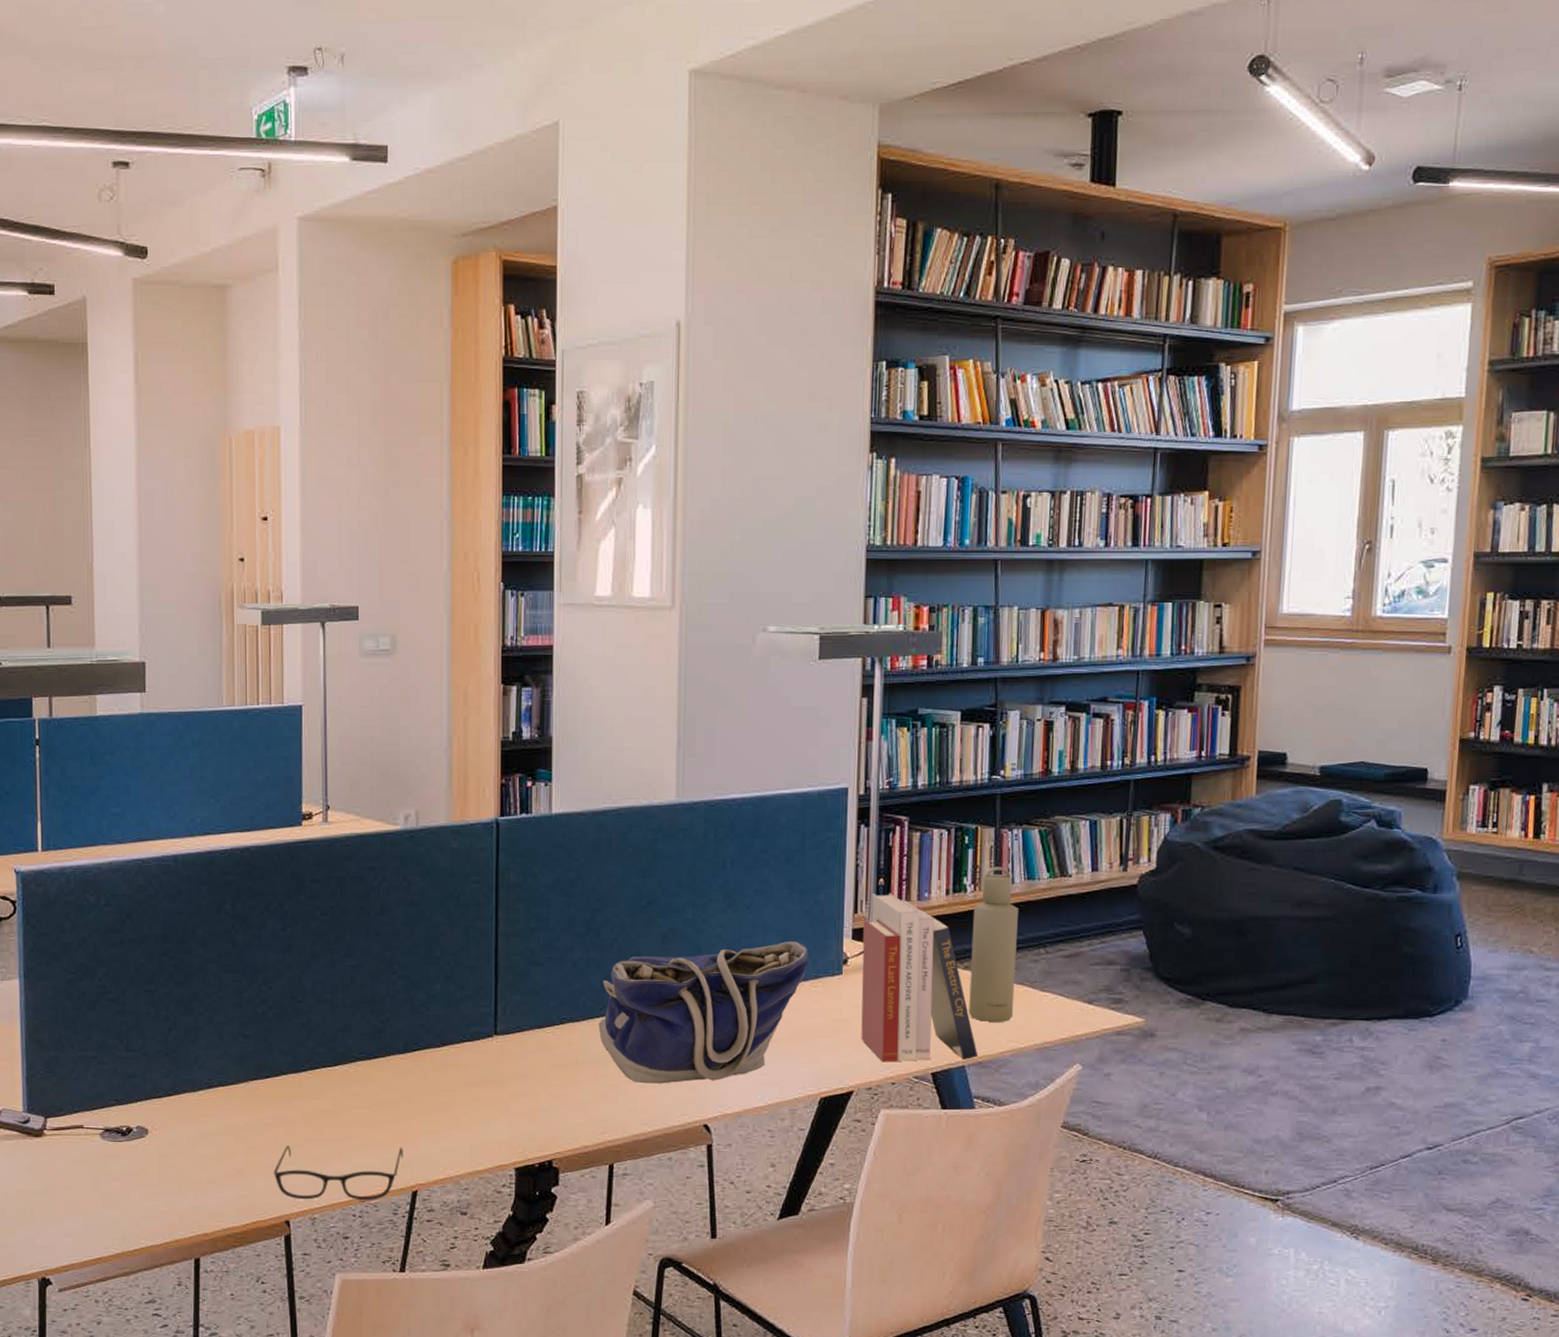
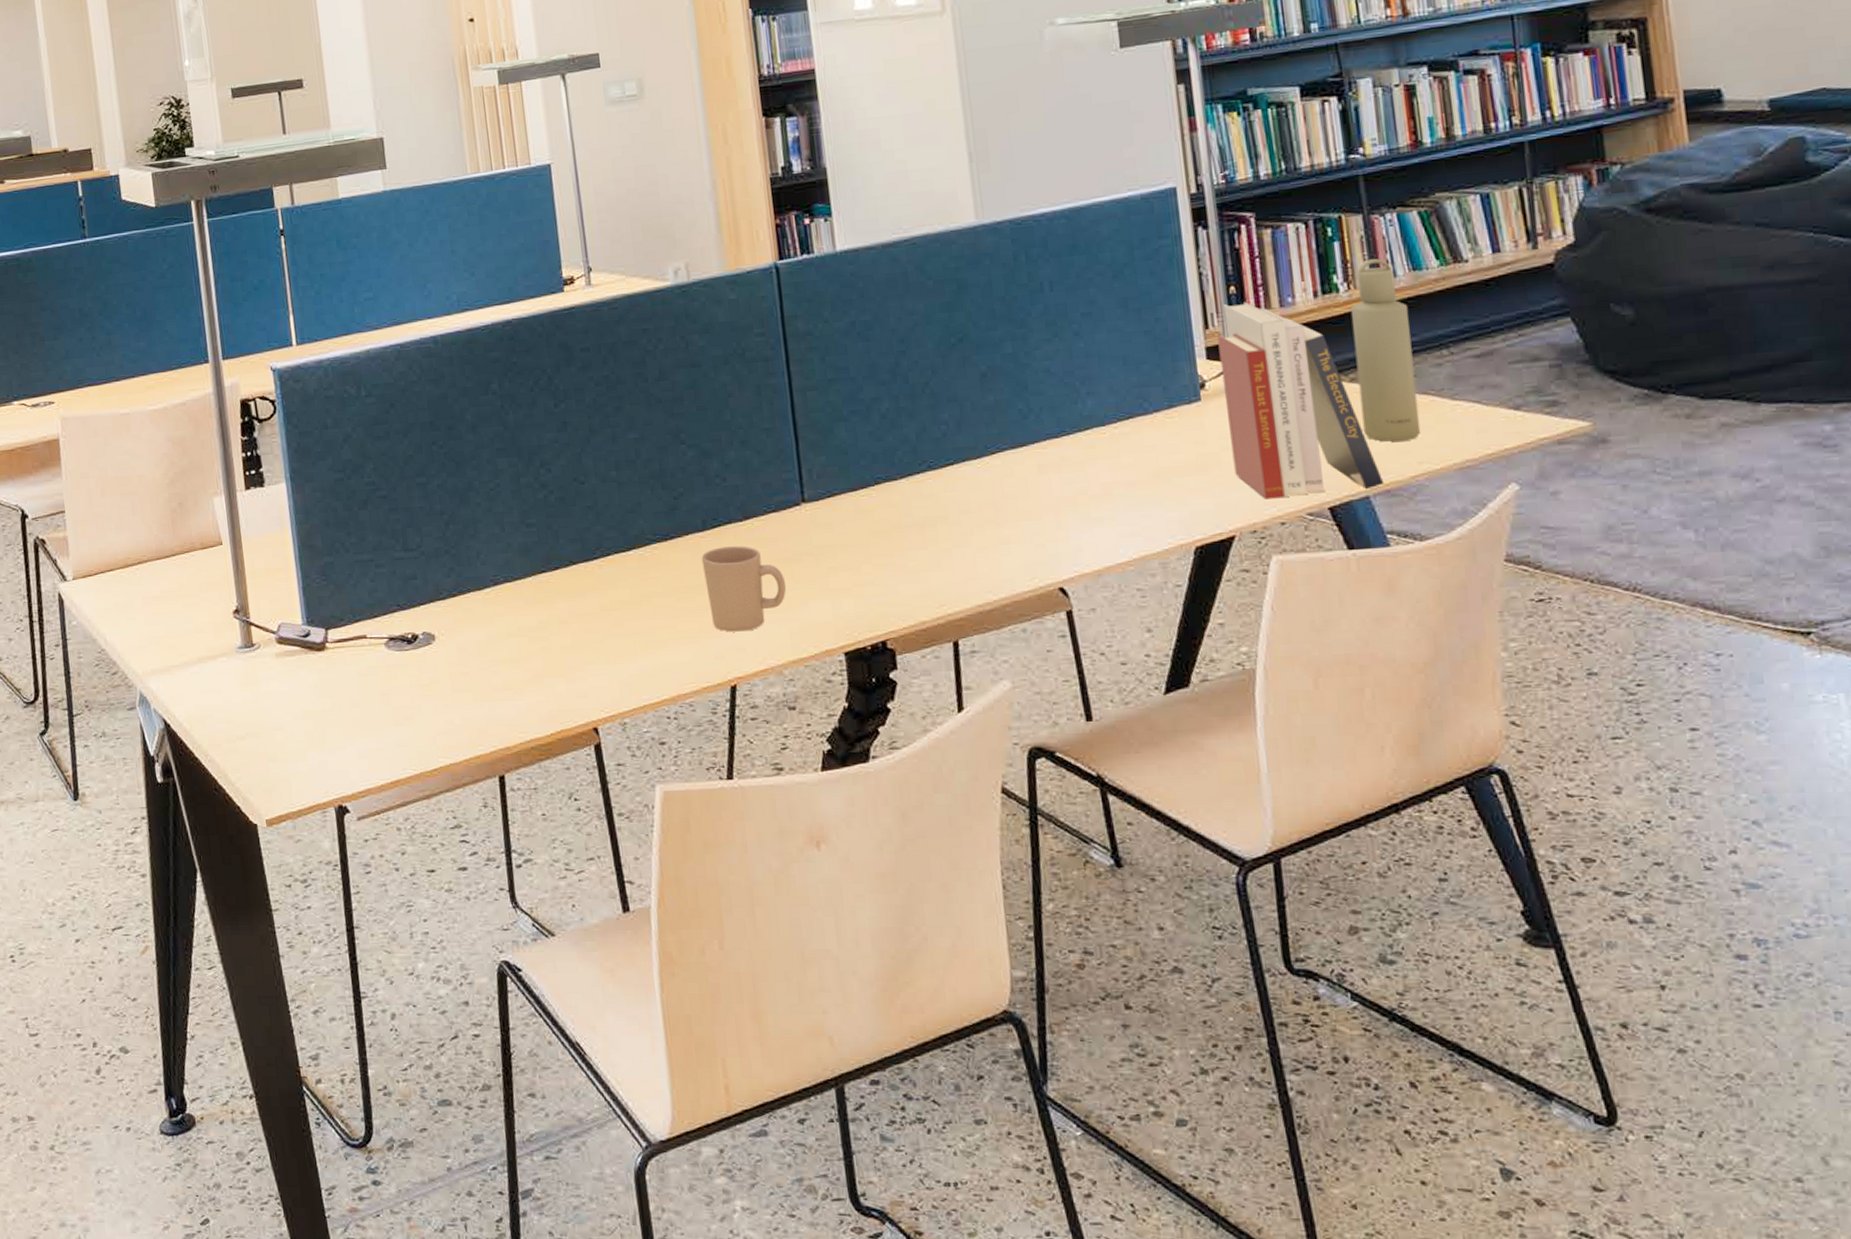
eyeglasses: present [273,1146,403,1201] -> none [574,637,716,704]
mug: none [399,1069,472,1144] -> present [701,545,787,632]
tote bag: present [598,940,809,1084] -> none [918,367,1158,545]

